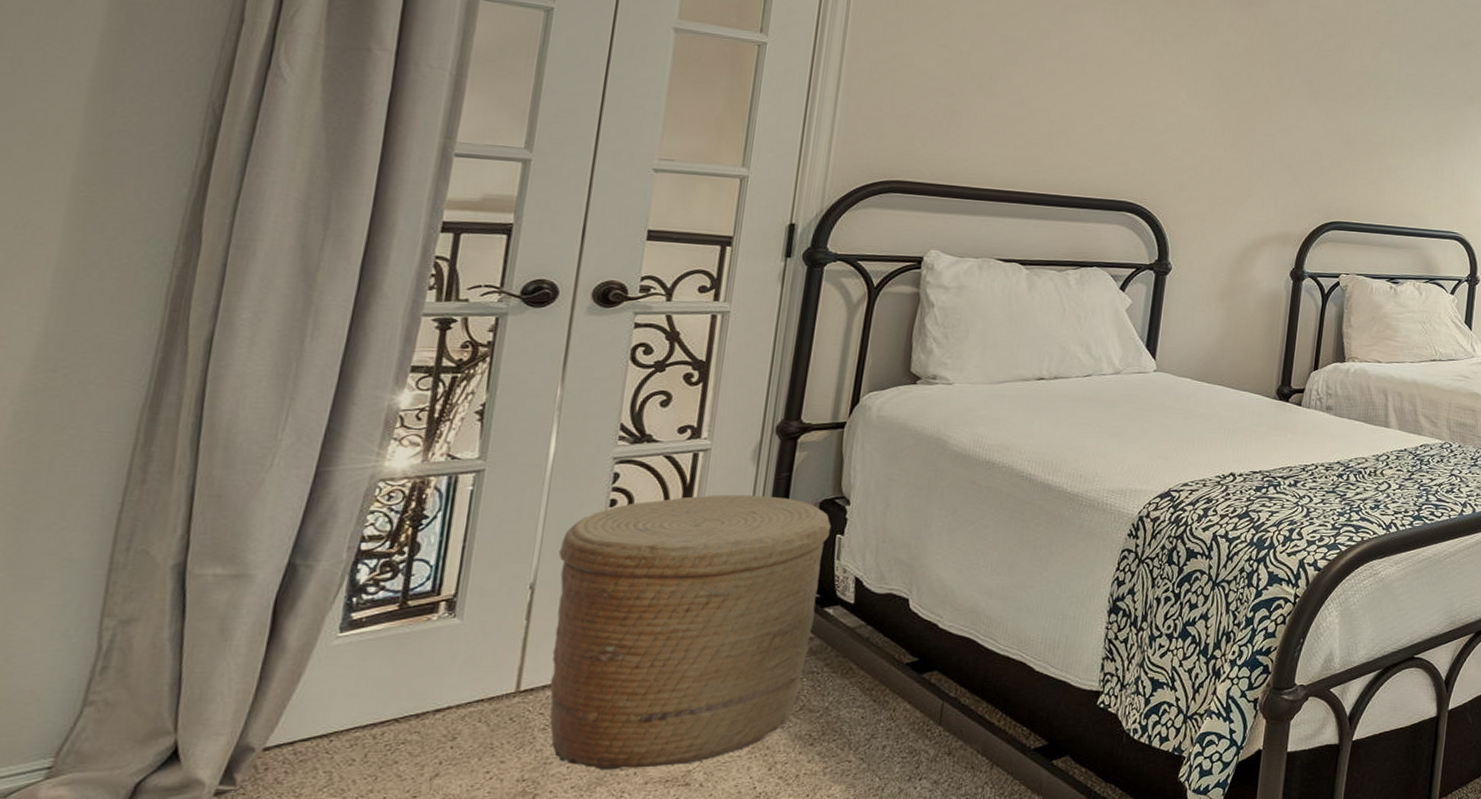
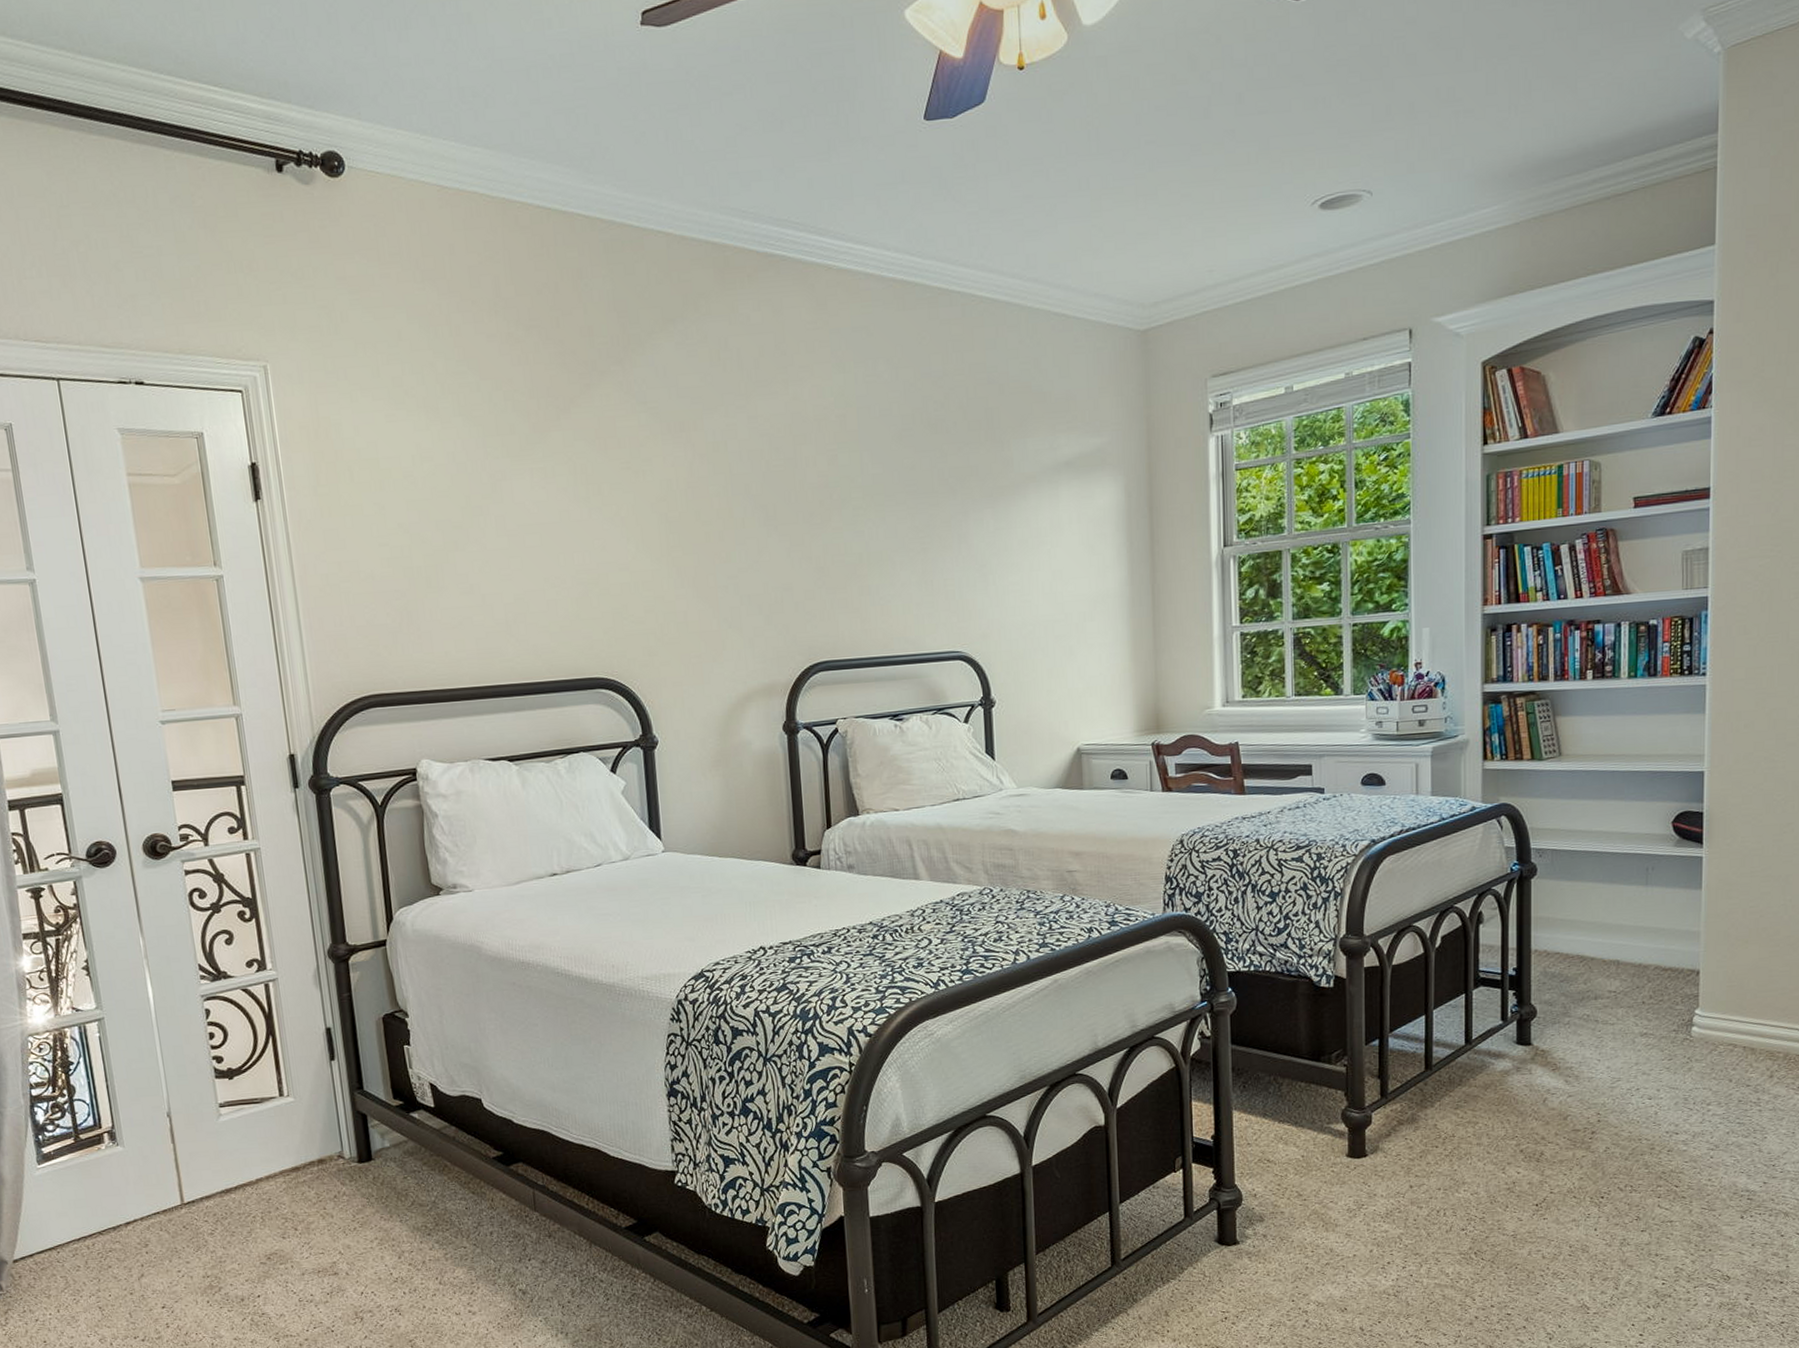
woven basket: present [549,494,832,770] -> none [180,1016,407,1265]

